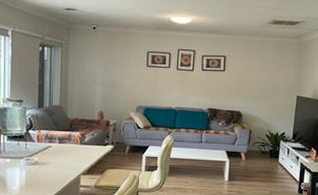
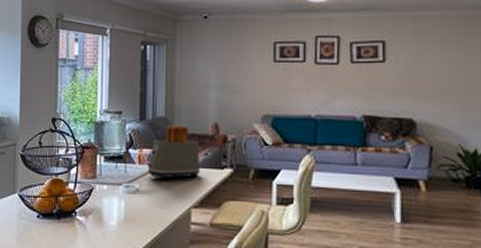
toaster: none [44,112,89,155] -> present [147,125,201,181]

